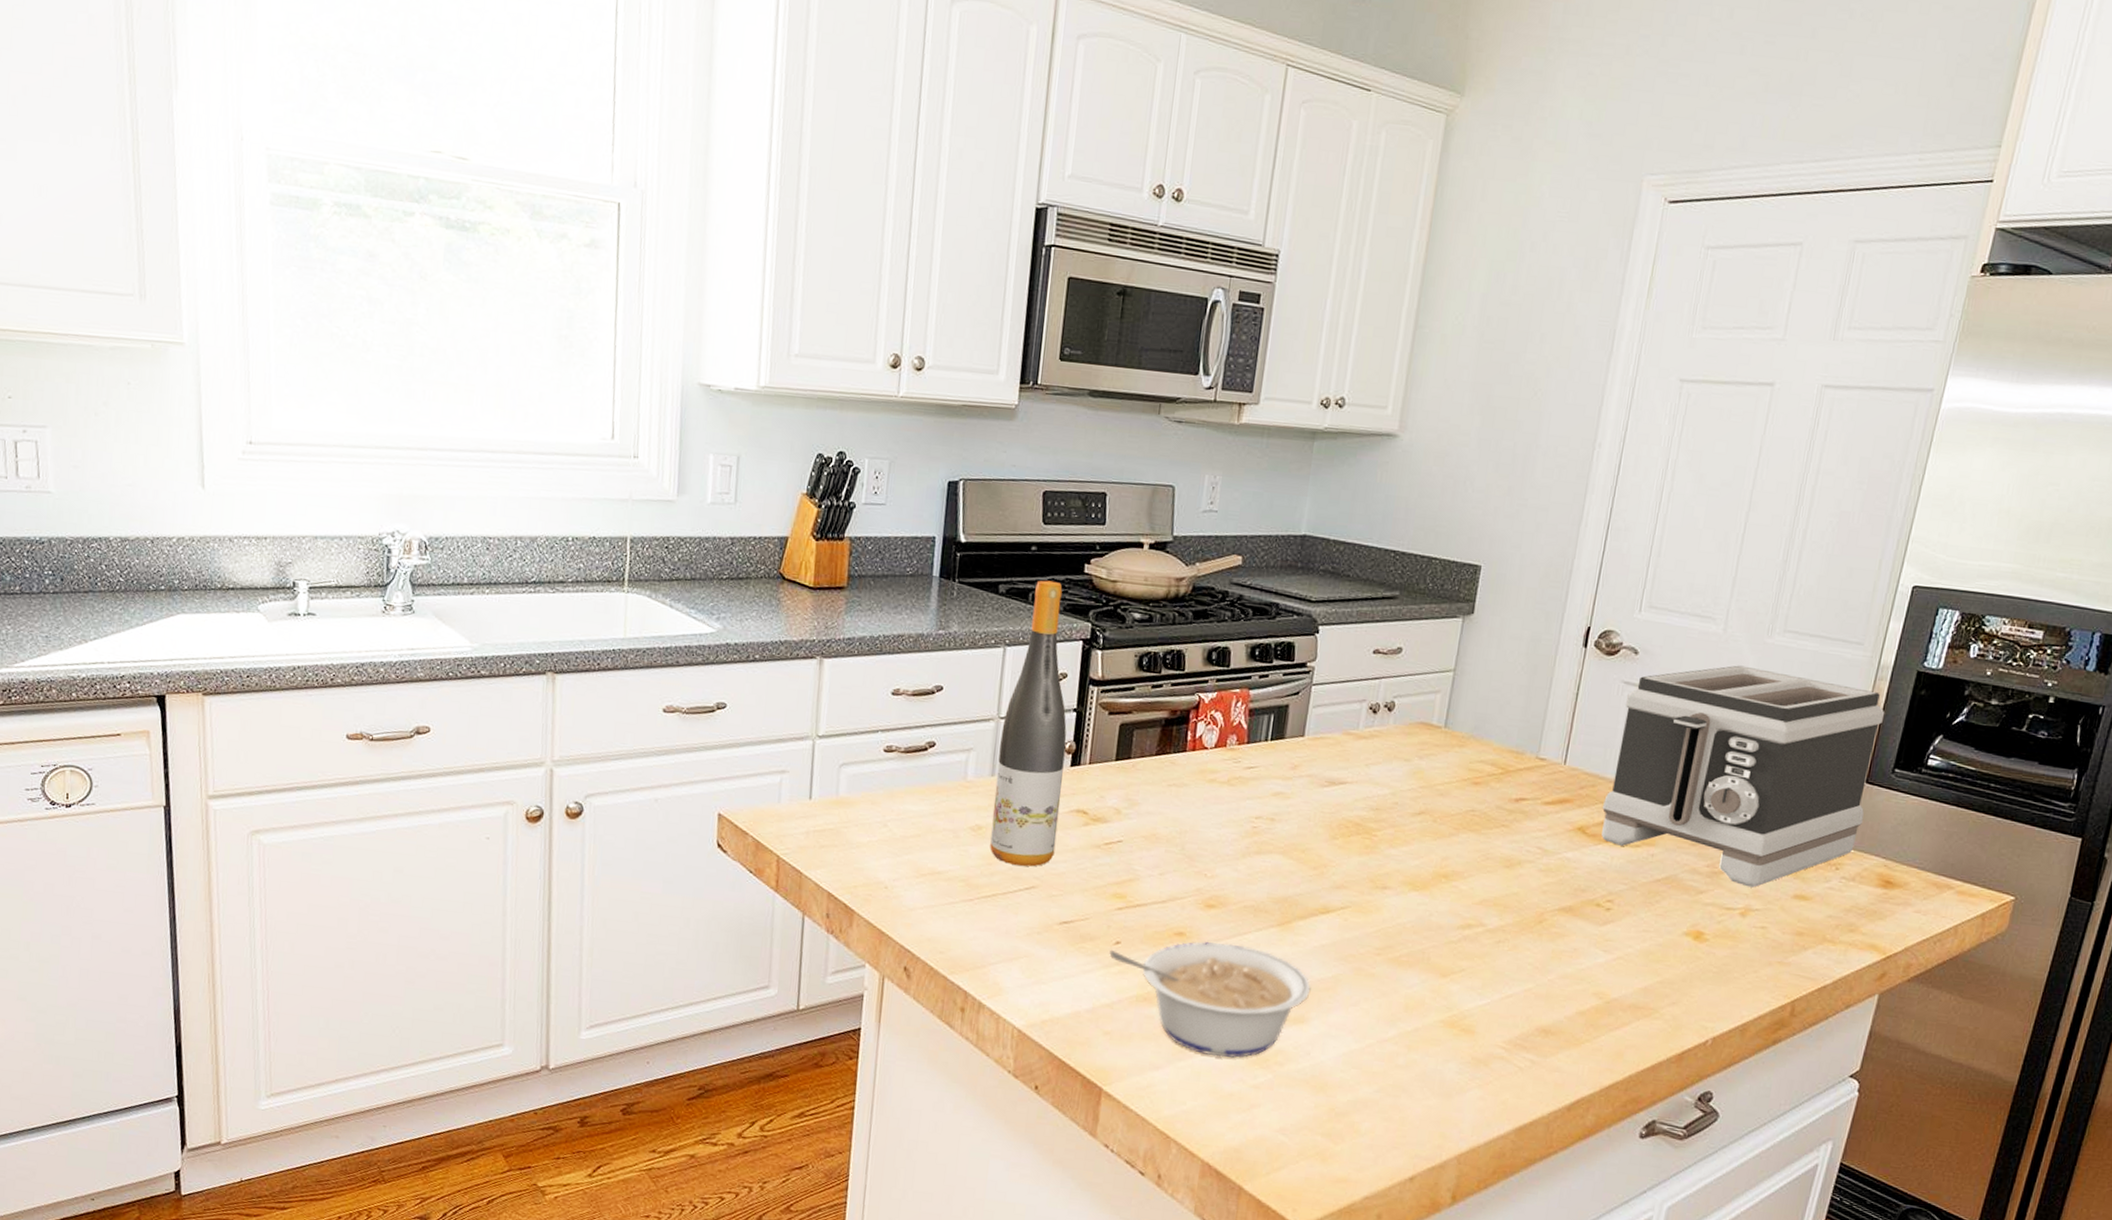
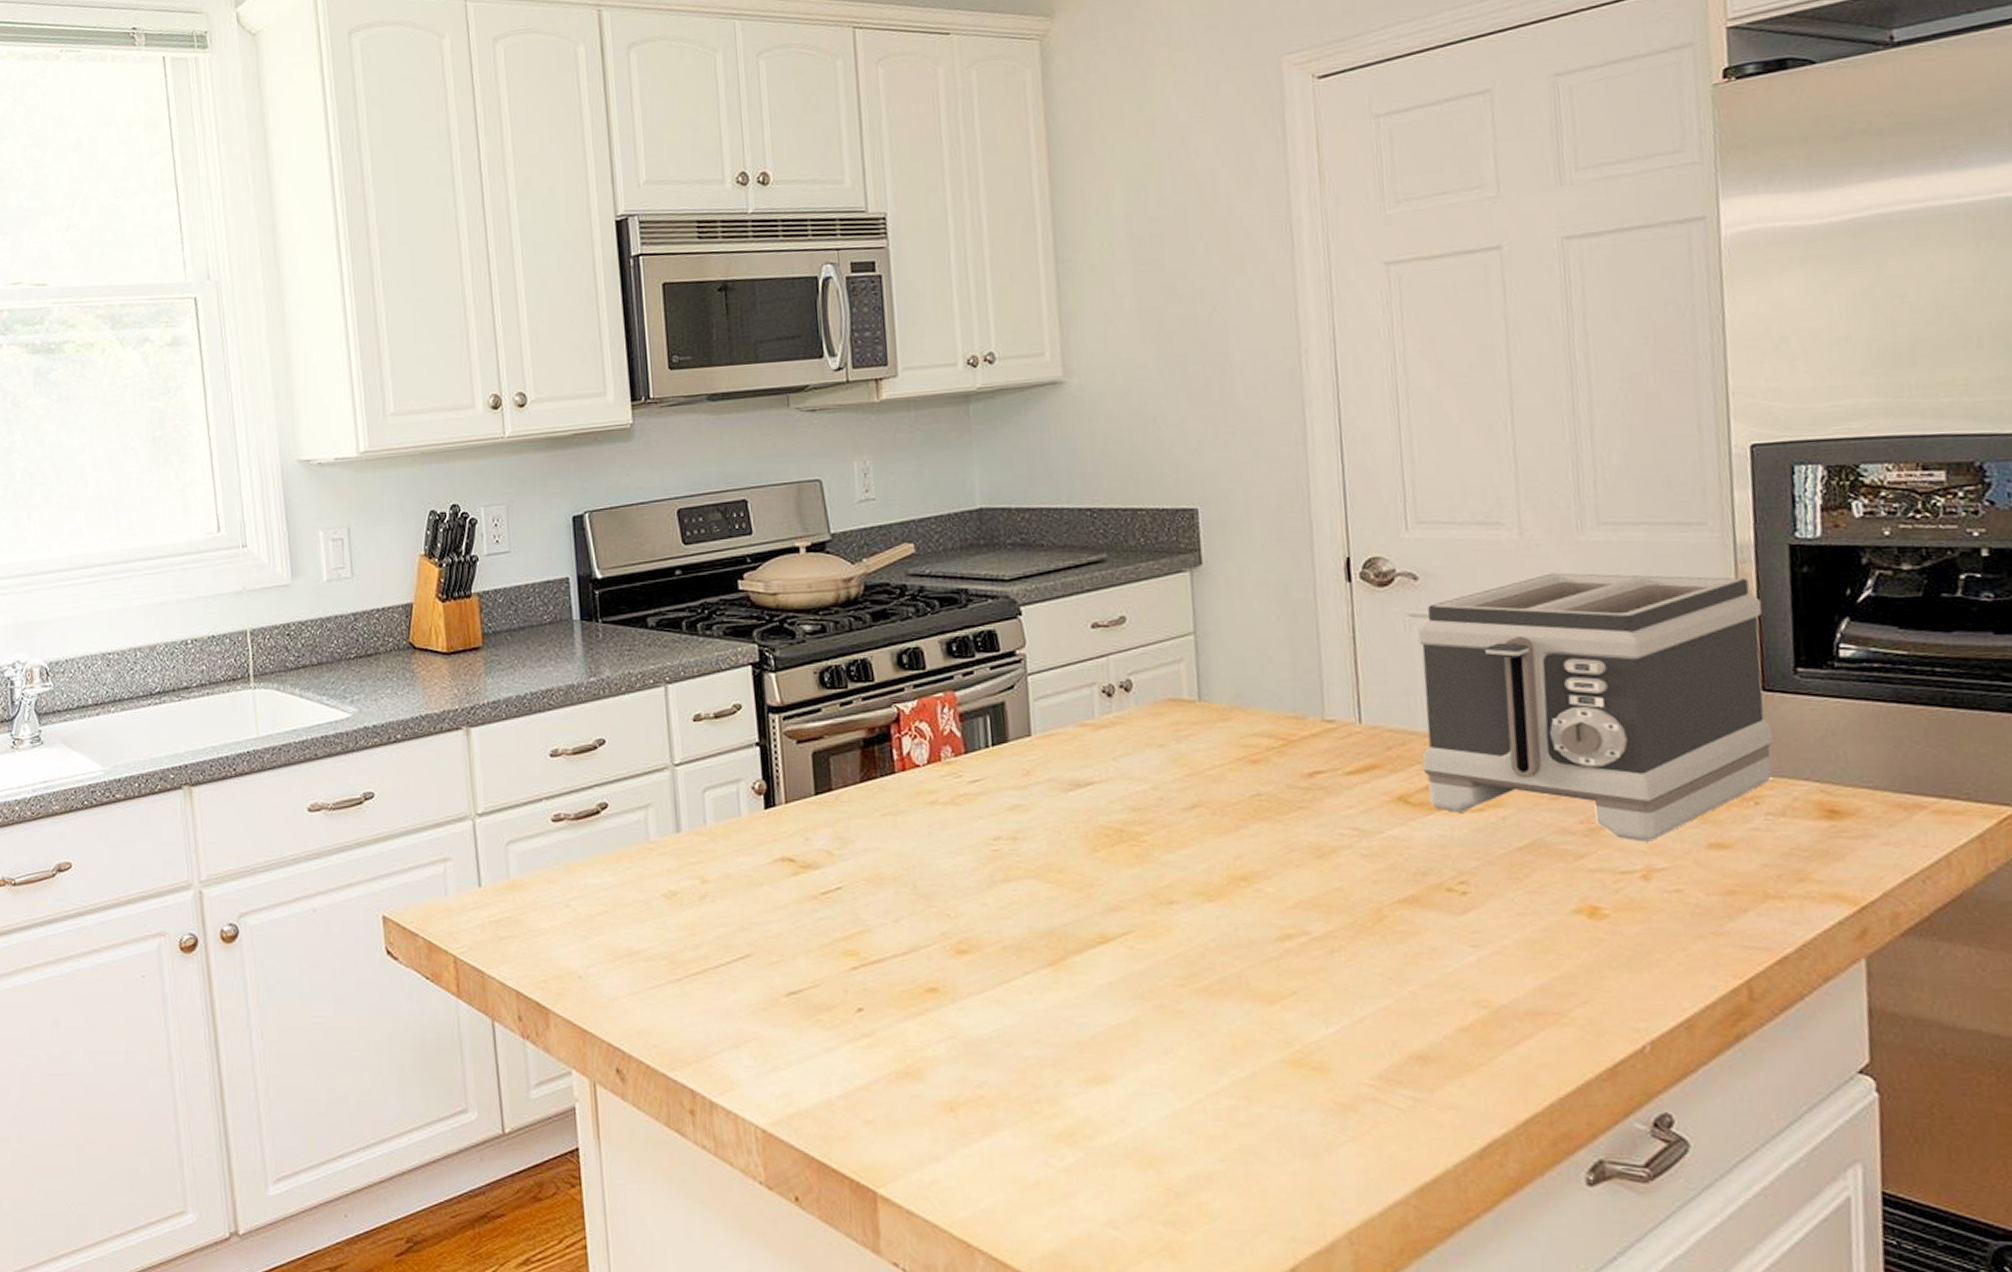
wine bottle: present [990,580,1067,867] -> none [679,604,765,932]
legume: present [1109,942,1311,1059] -> none [852,994,1108,1137]

